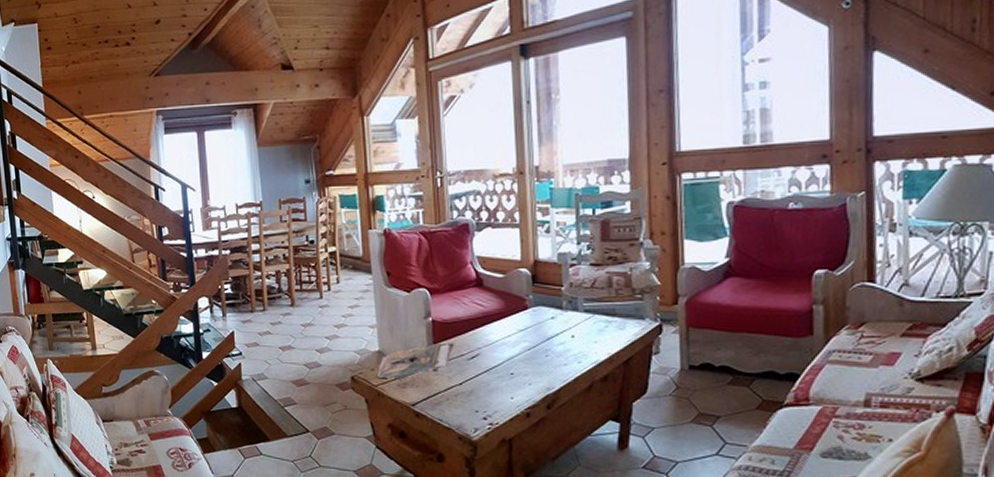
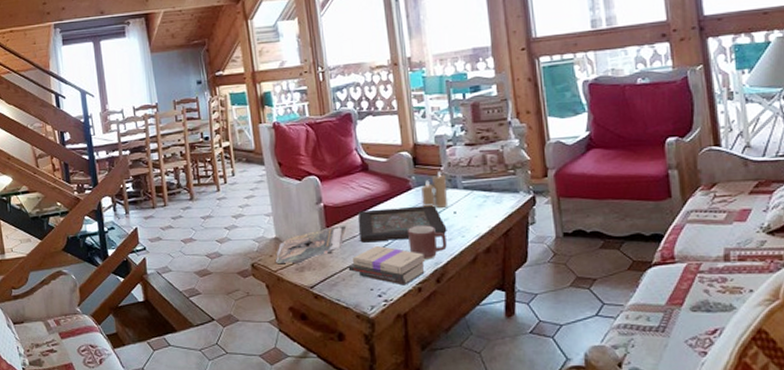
books: none [453,365,537,410] -> present [348,245,426,286]
decorative tray: none [468,327,563,362] -> present [358,205,447,243]
mug: none [519,347,561,385] -> present [407,225,447,260]
candle: none [537,291,567,330] -> present [420,171,449,208]

